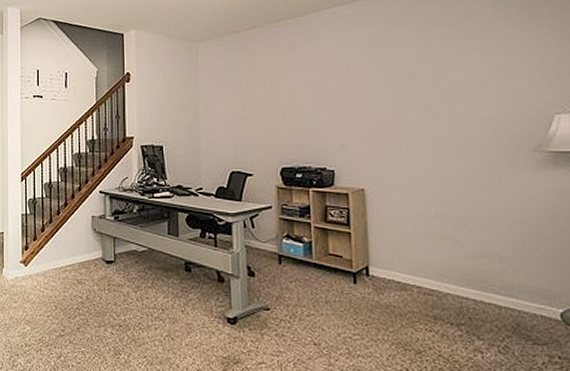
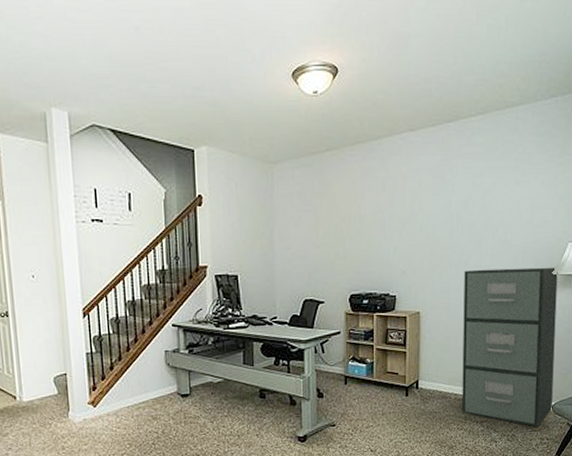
filing cabinet: none [417,142,561,339] -> present [461,267,558,427]

